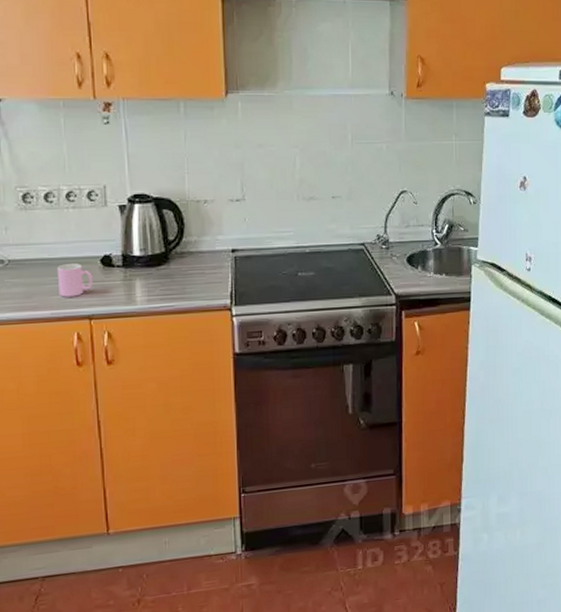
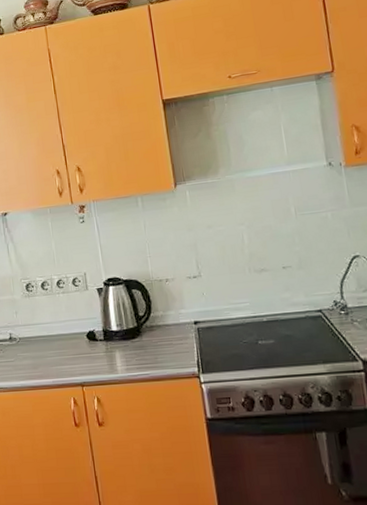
cup: present [56,264,93,297] -> none [54,339,82,368]

